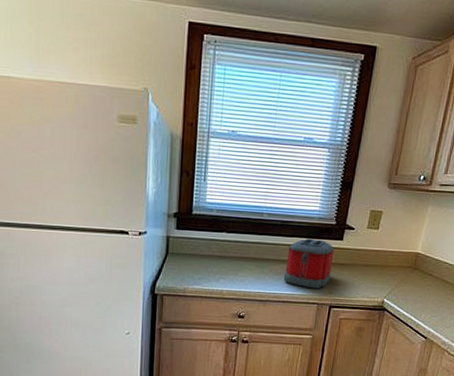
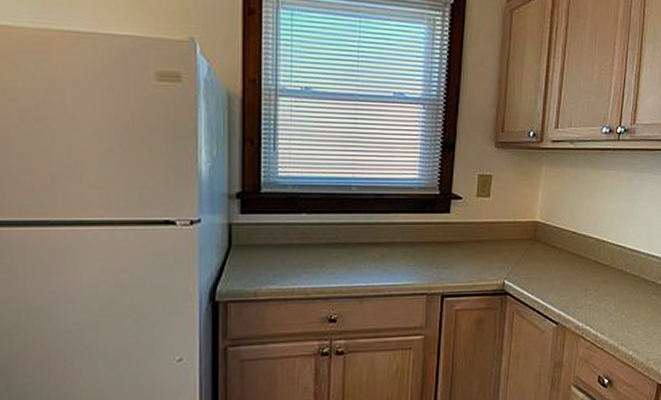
toaster: present [283,238,335,289] -> none [382,214,441,276]

